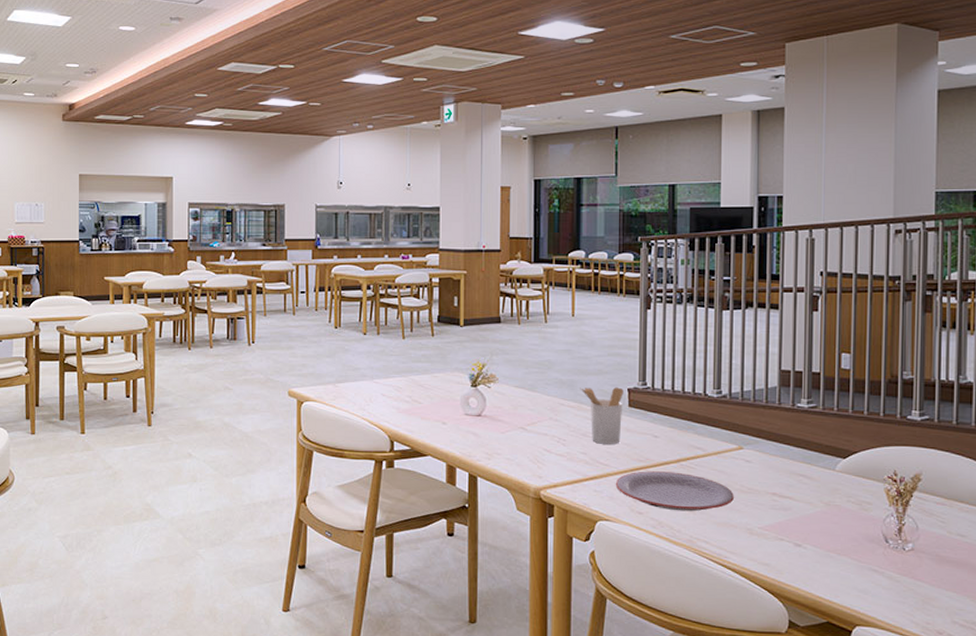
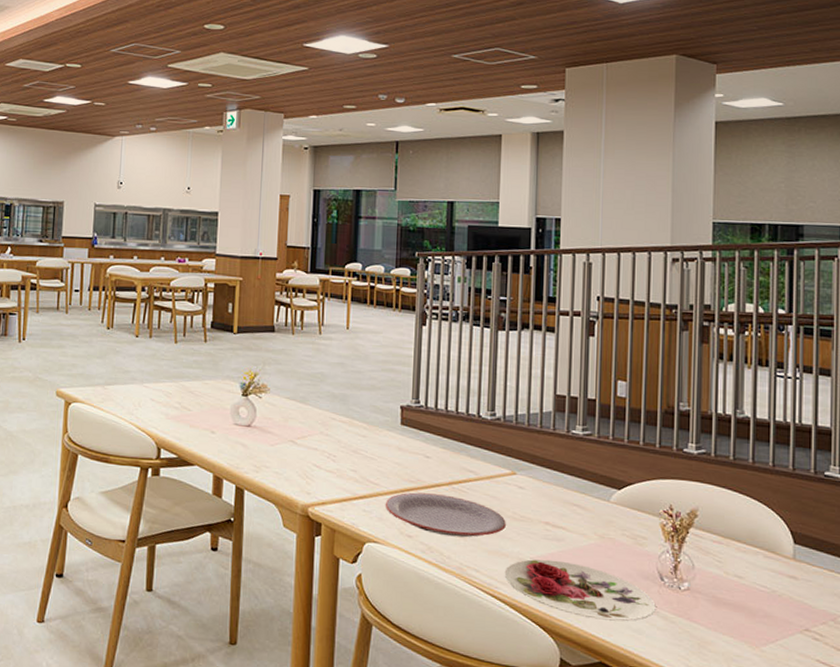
utensil holder: present [580,387,624,444] -> none [352,402,396,463]
plate: none [733,528,881,583] -> present [504,559,656,622]

